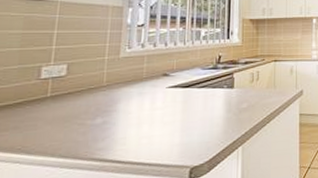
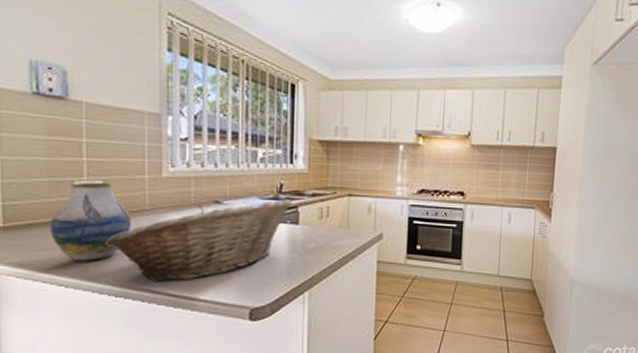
vase: none [13,65,90,138] -> present [50,182,132,262]
fruit basket: none [63,68,230,152] -> present [106,199,293,283]

